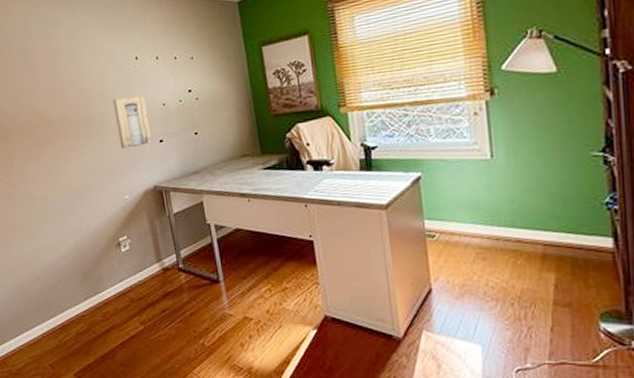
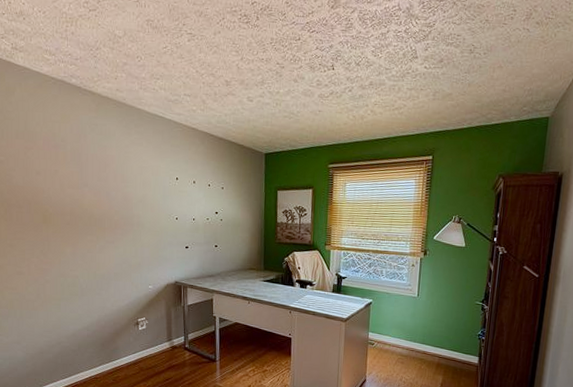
wall art: present [112,96,152,149] -> none [151,207,179,249]

